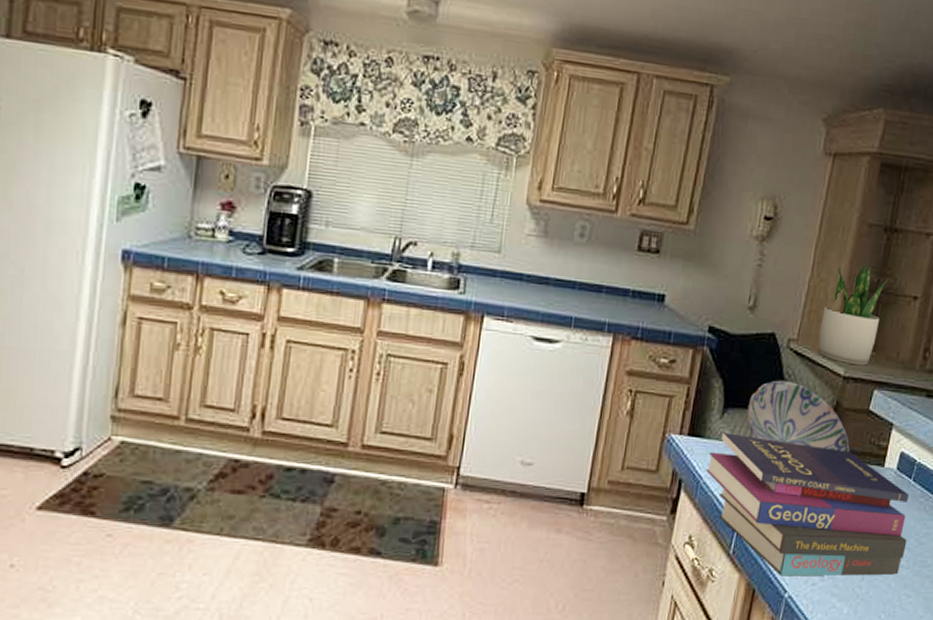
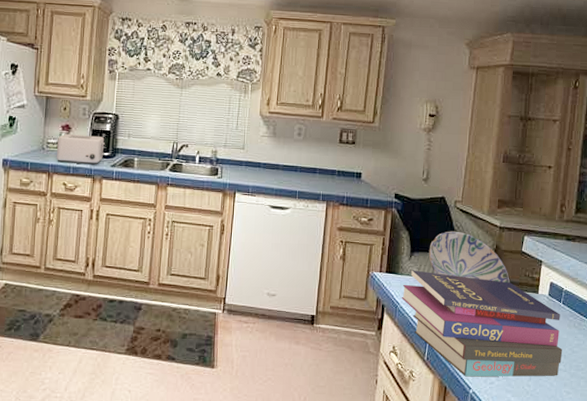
toaster: none [209,215,289,266] -> present [56,133,105,165]
planter: present [817,264,889,366] -> none [478,144,528,219]

